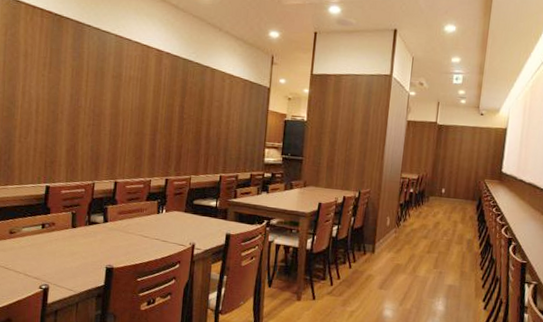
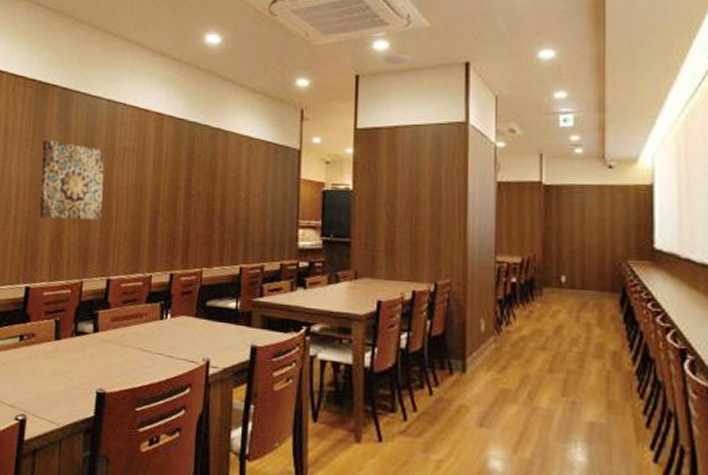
wall art: none [57,65,113,135] -> present [39,140,105,221]

